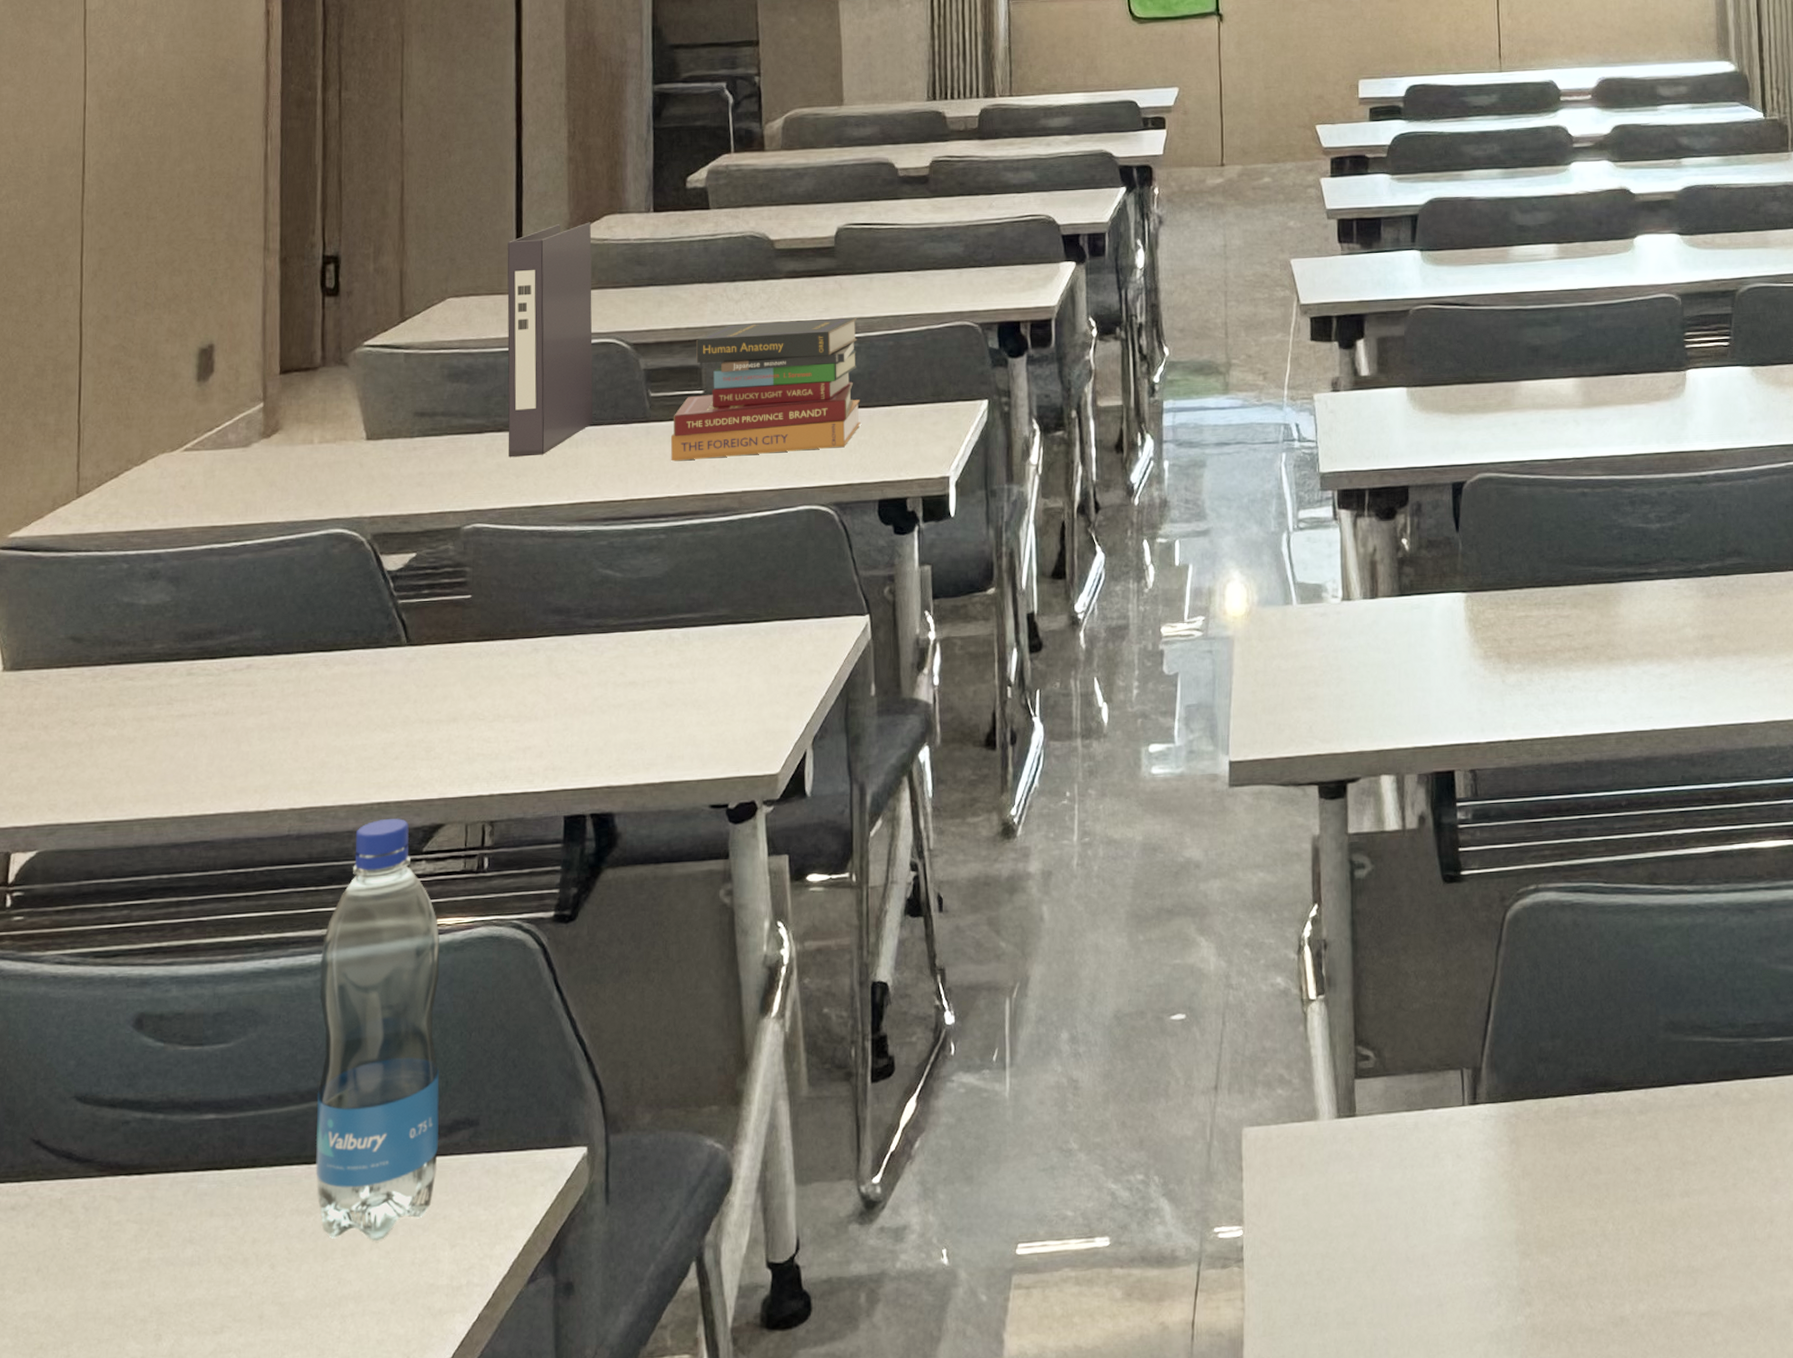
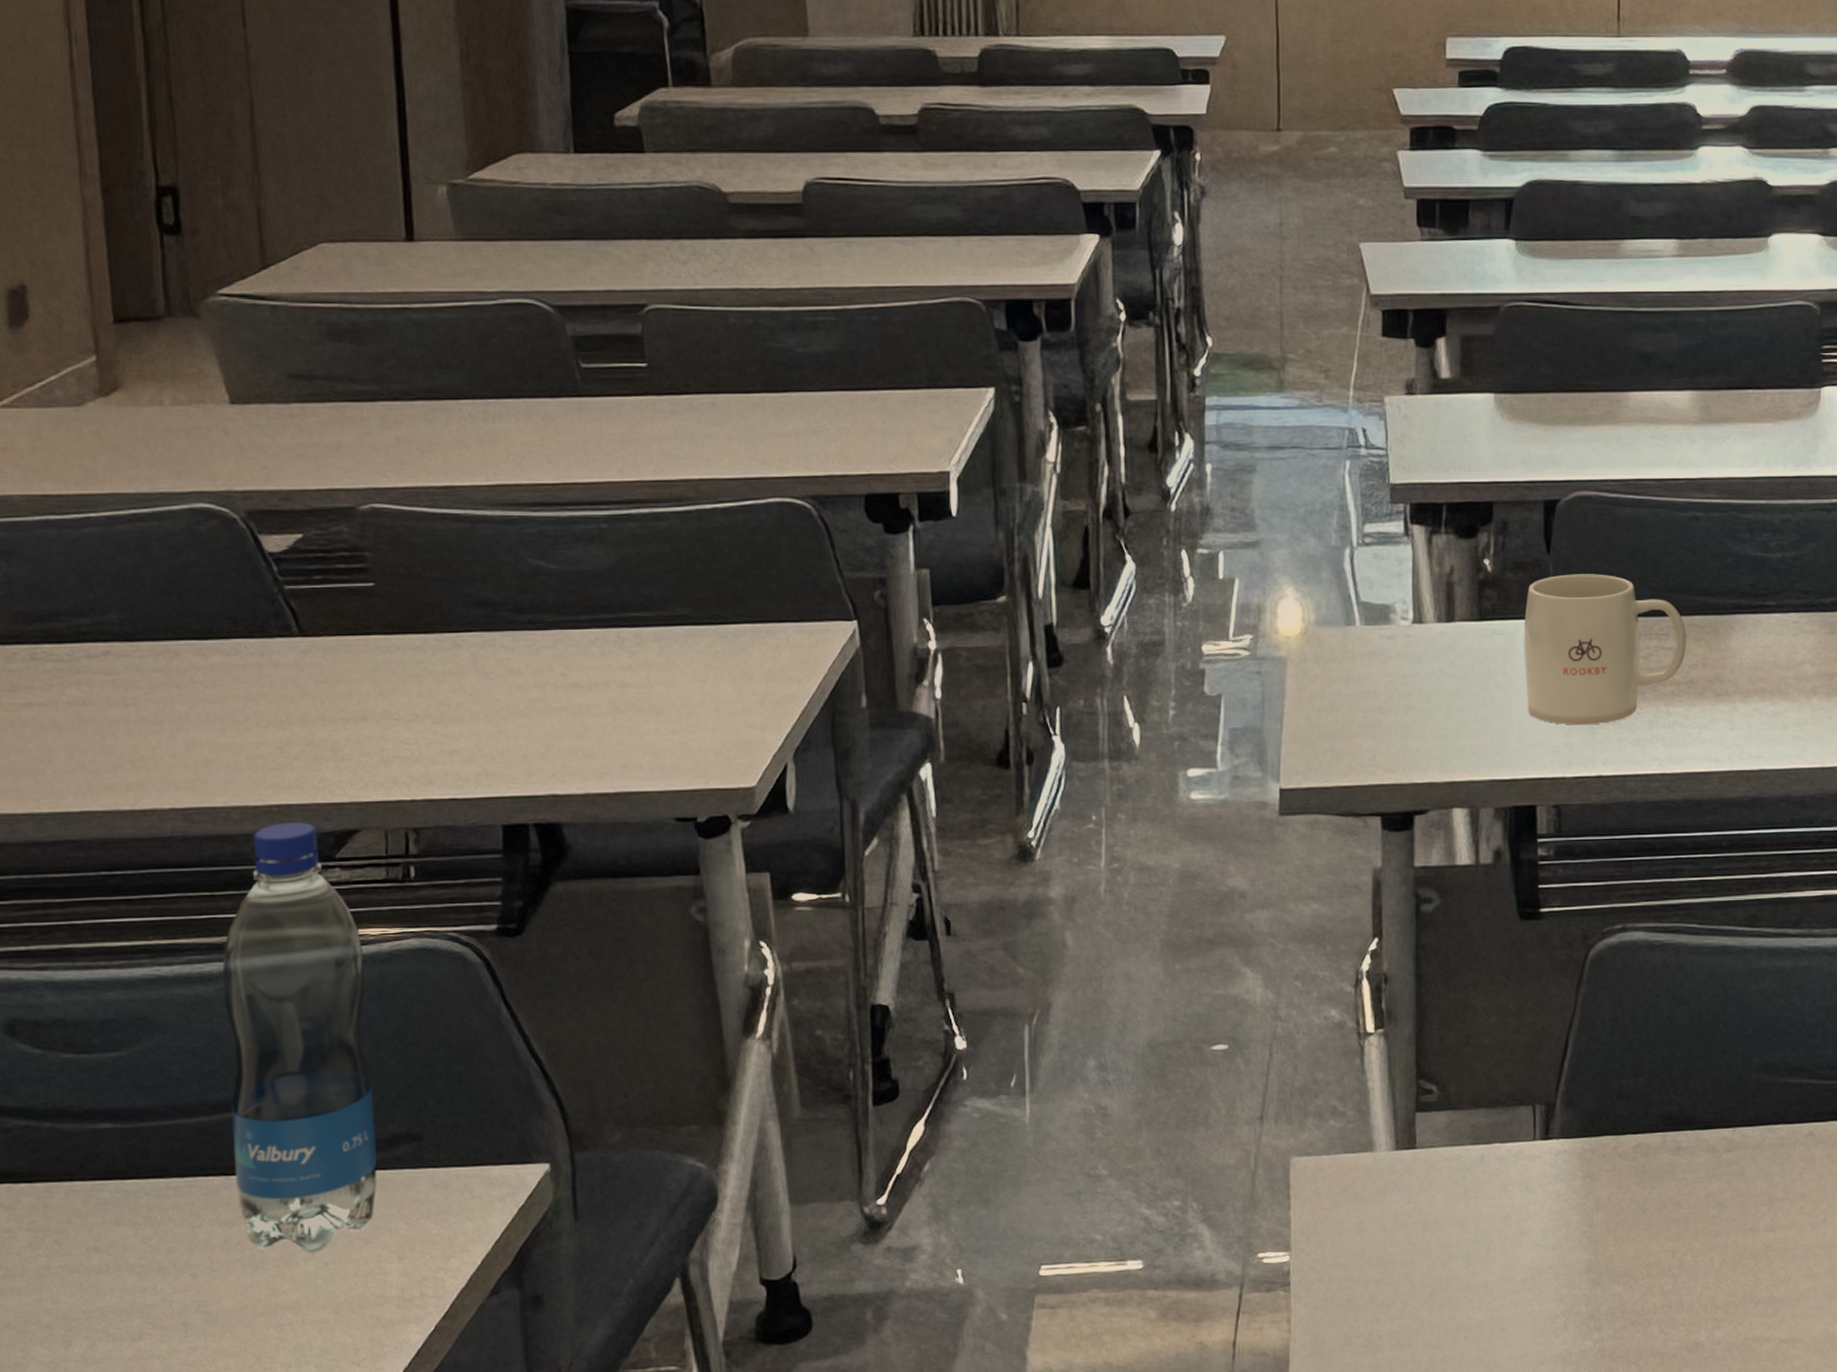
binder: present [507,222,593,458] -> none [391,161,511,430]
books: present [671,317,861,462] -> none [609,287,841,443]
mug: none [1438,549,1581,692] -> present [1523,574,1686,725]

